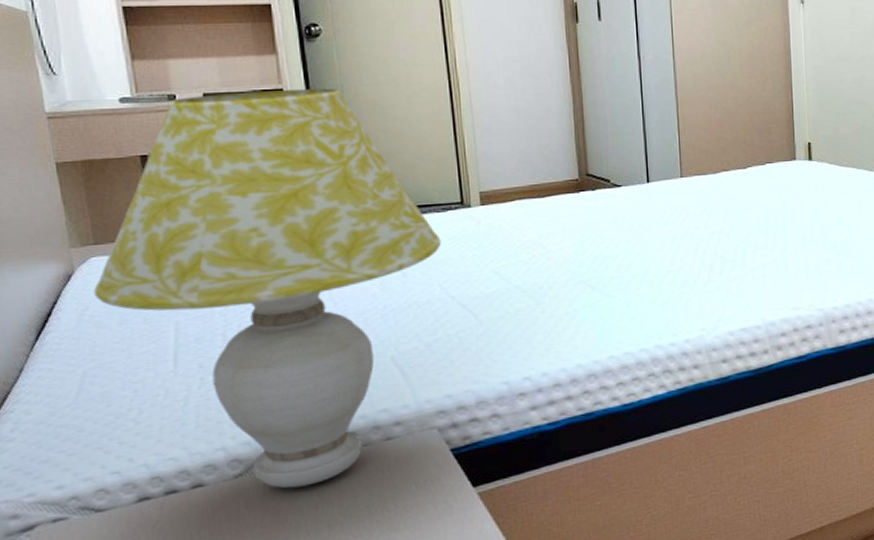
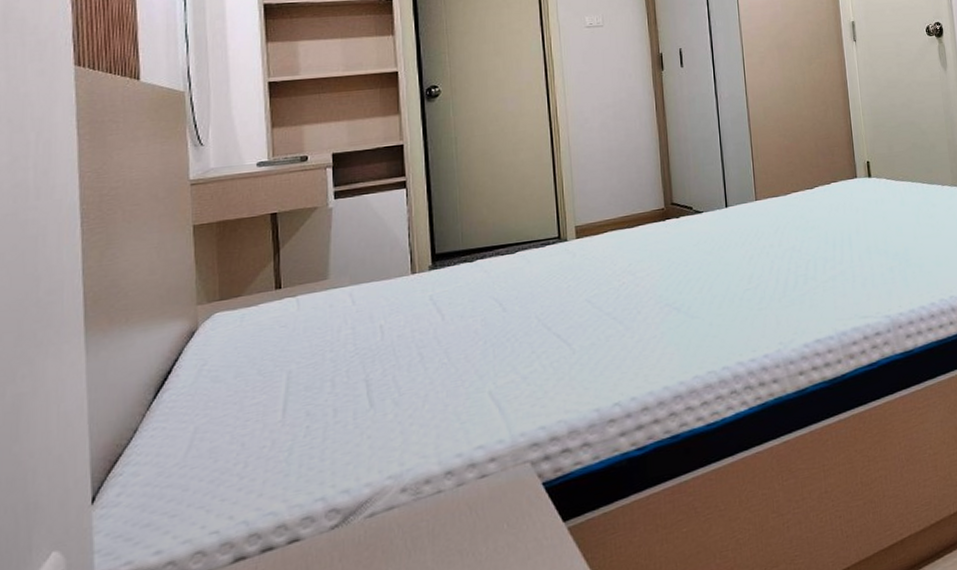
table lamp: present [94,88,442,489] -> none [214,141,540,537]

